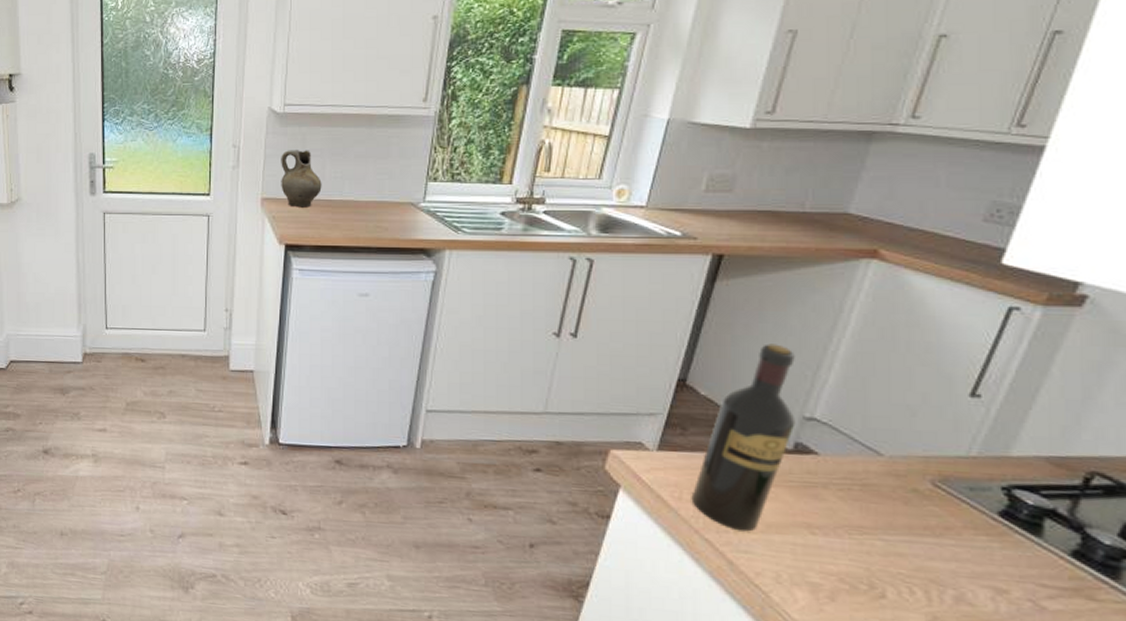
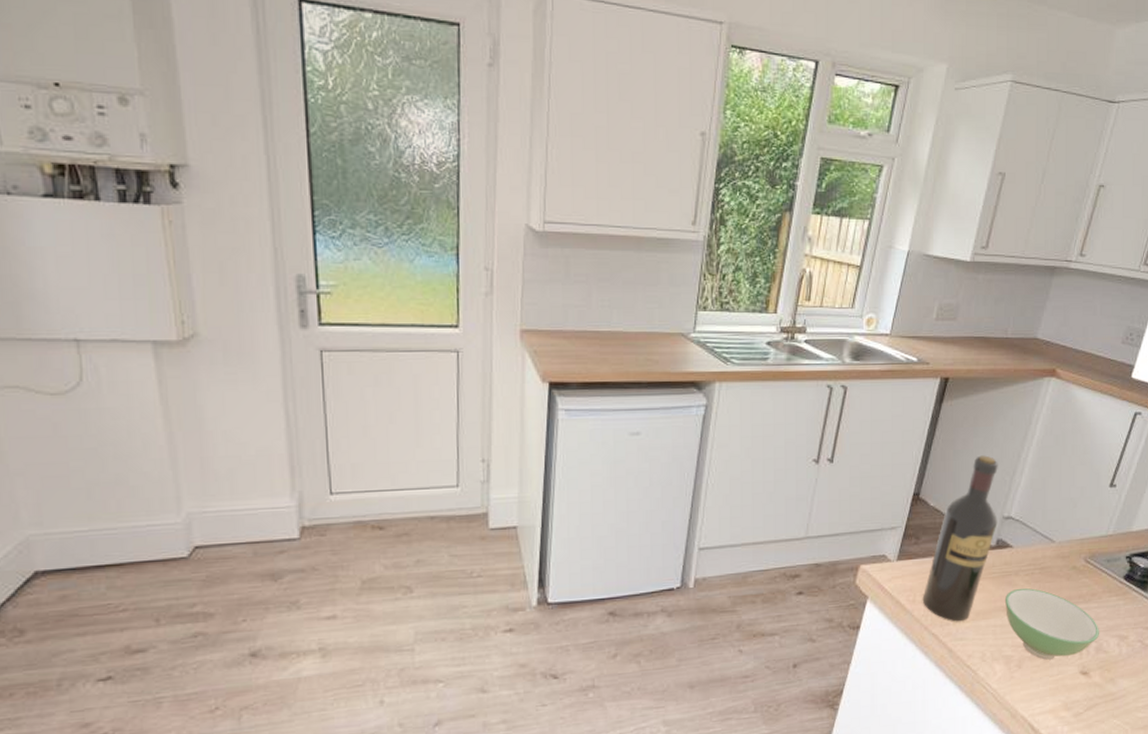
ceramic jug: present [281,150,322,209] -> none [541,275,588,342]
bowl: none [807,504,959,601] -> present [1004,588,1099,660]

